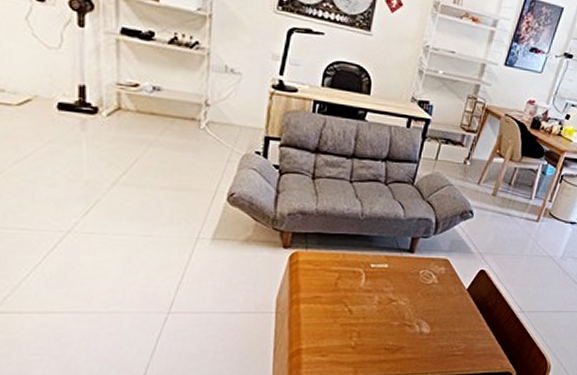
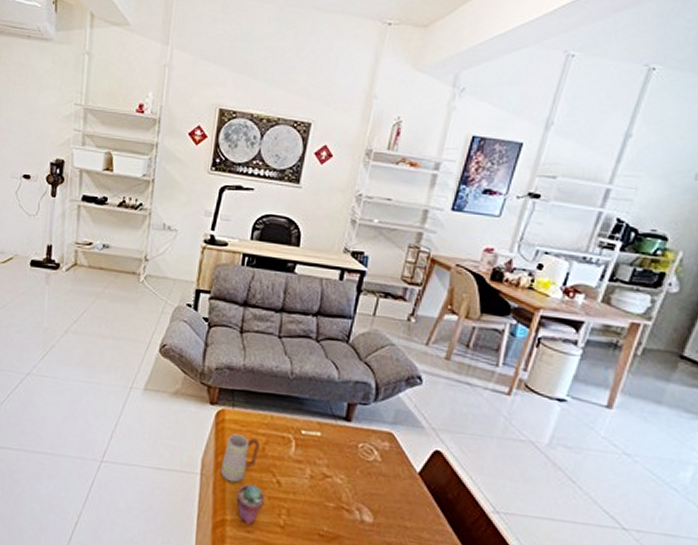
mug: none [296,273,332,316] -> present [221,434,260,483]
potted succulent: none [311,316,338,349] -> present [236,484,265,525]

